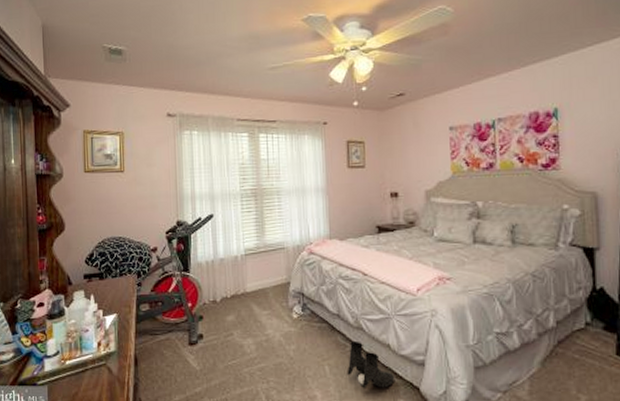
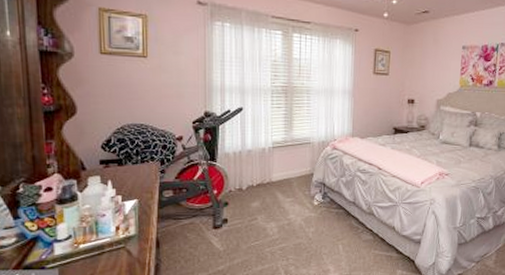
boots: present [347,340,395,389] -> none [357,224,396,263]

